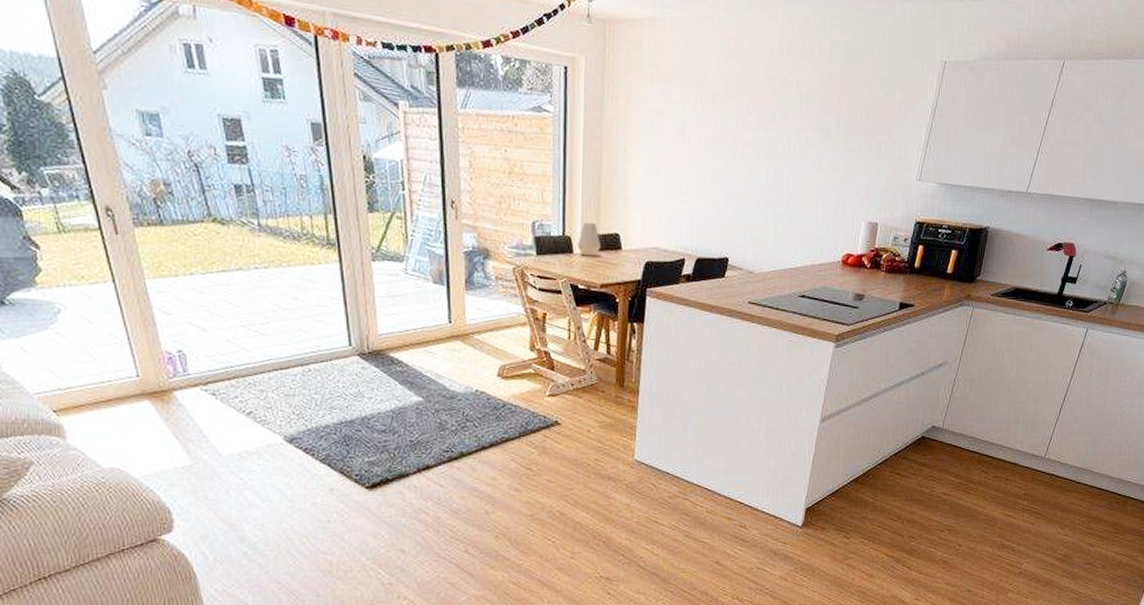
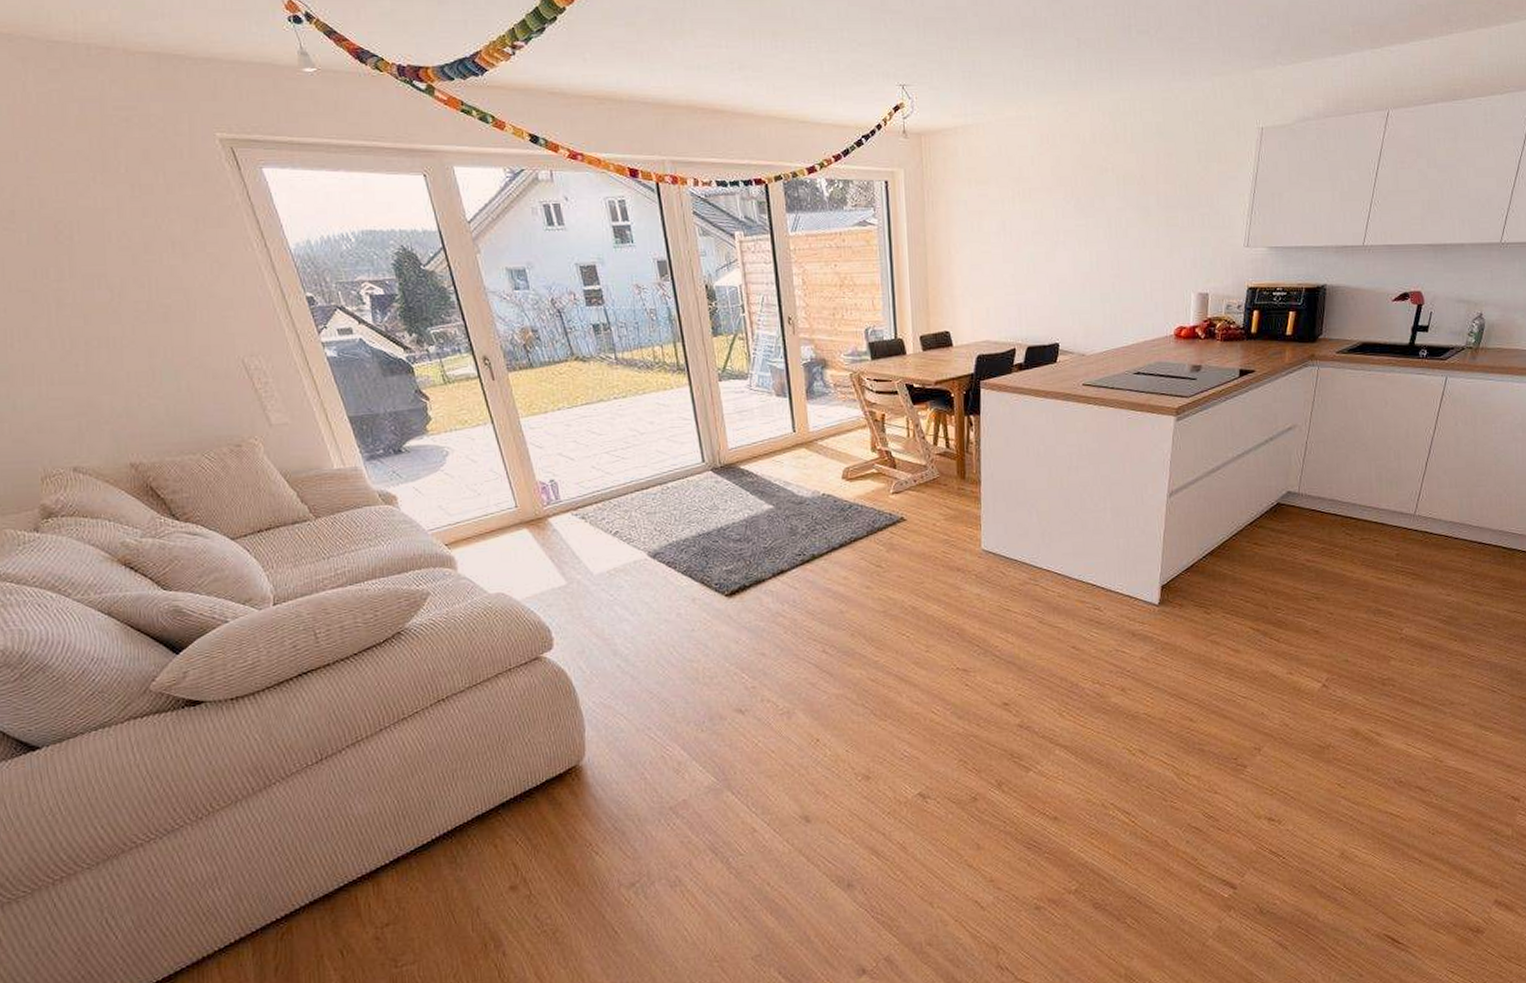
vase: present [578,222,602,257] -> none [910,323,933,356]

